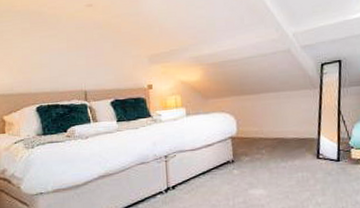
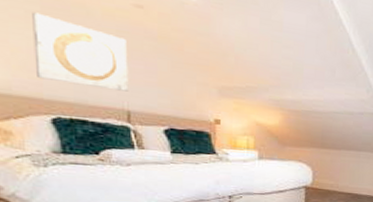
wall art: none [25,28,85,78] -> present [32,12,129,92]

